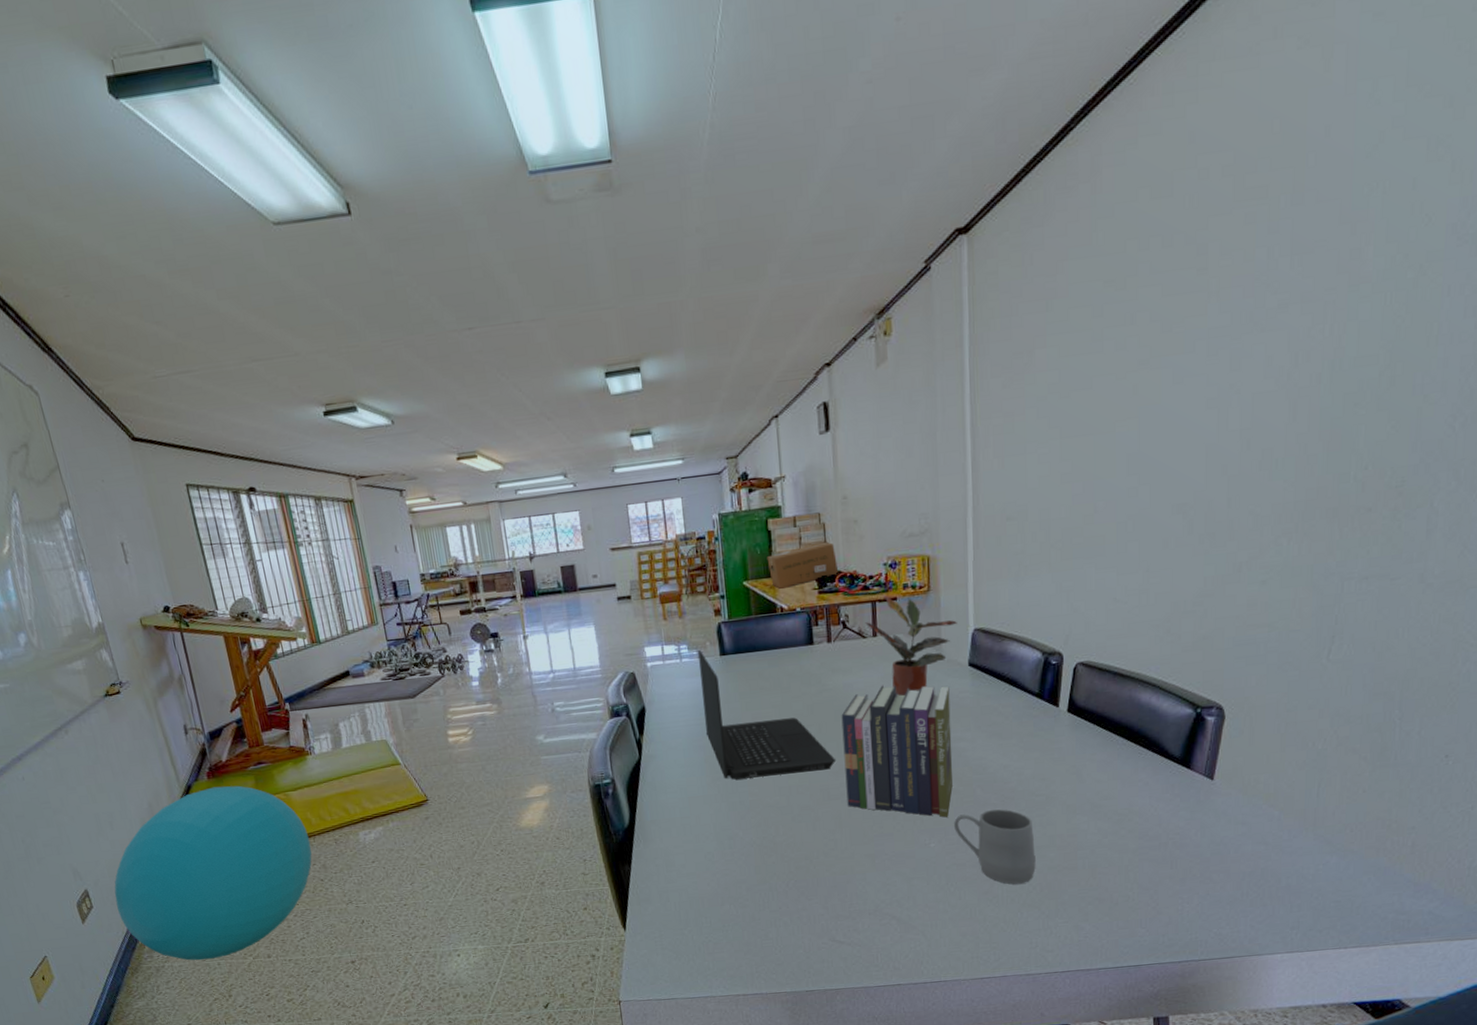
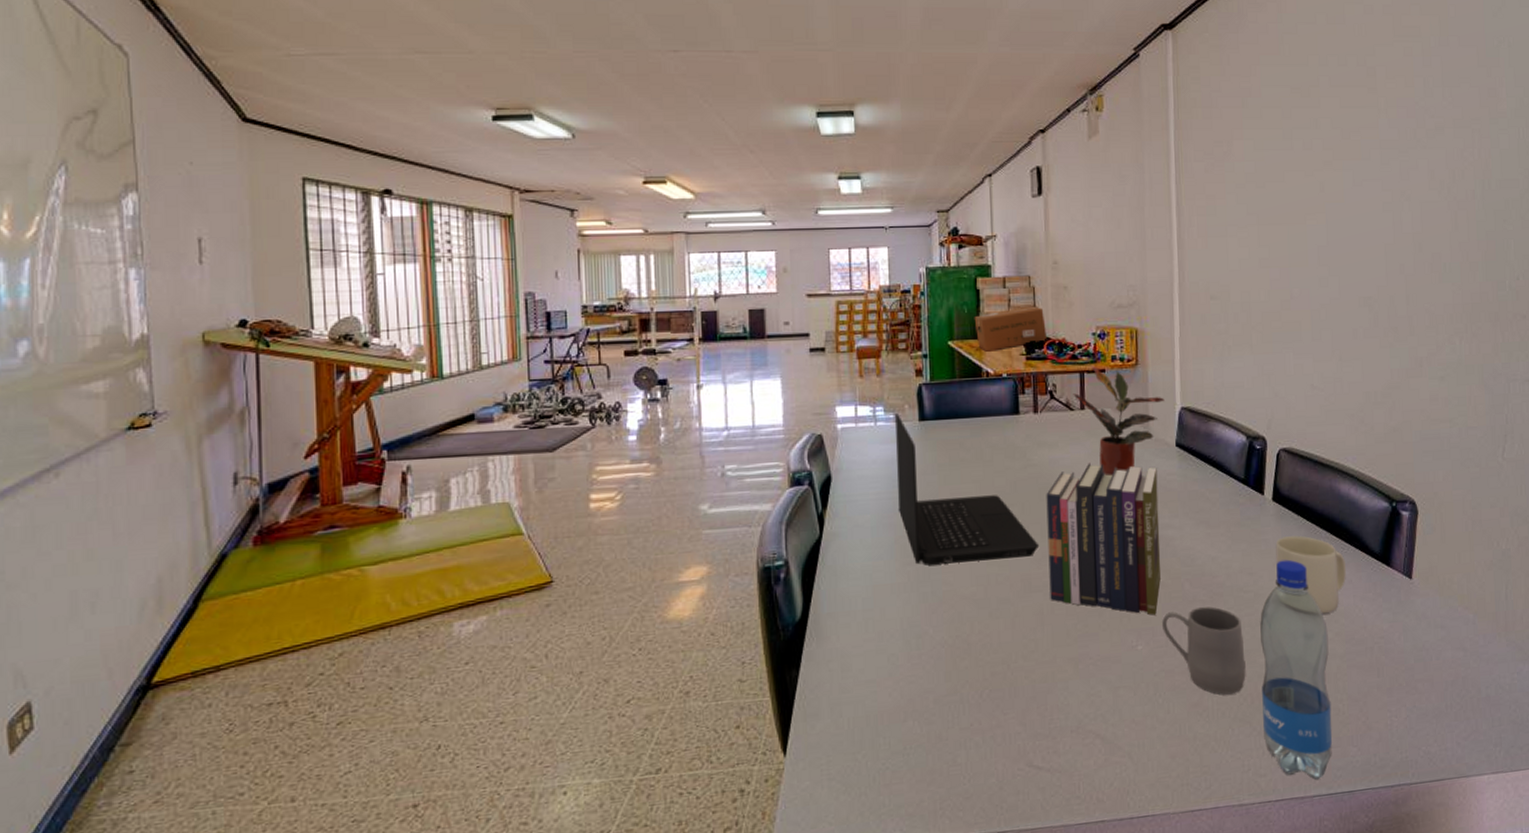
exercise ball: present [114,785,312,961] -> none [72,556,384,809]
bottle: none [1051,765,1121,956] -> present [1260,559,1333,781]
mug: none [1069,743,1142,814] -> present [1275,535,1346,614]

